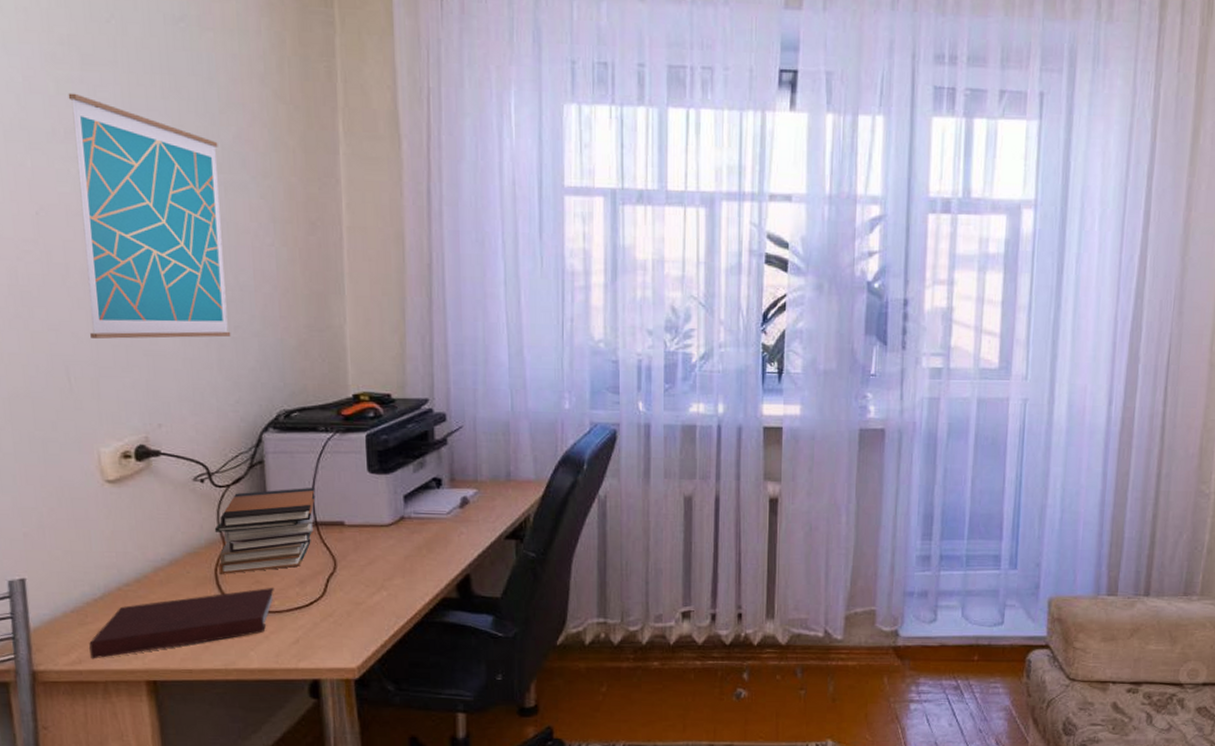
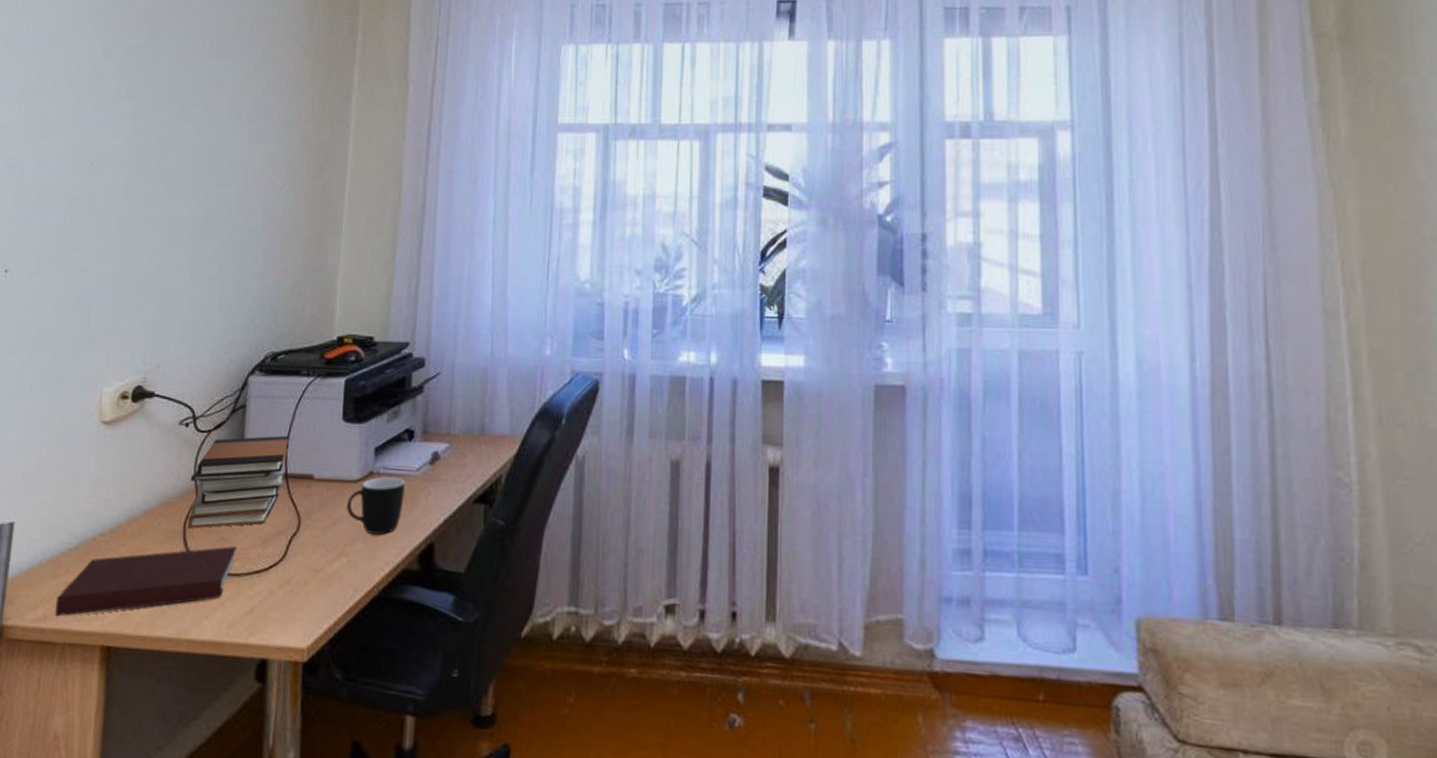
wall art: present [68,93,231,339] -> none [114,58,249,280]
mug: none [381,521,438,570] -> present [347,477,405,535]

